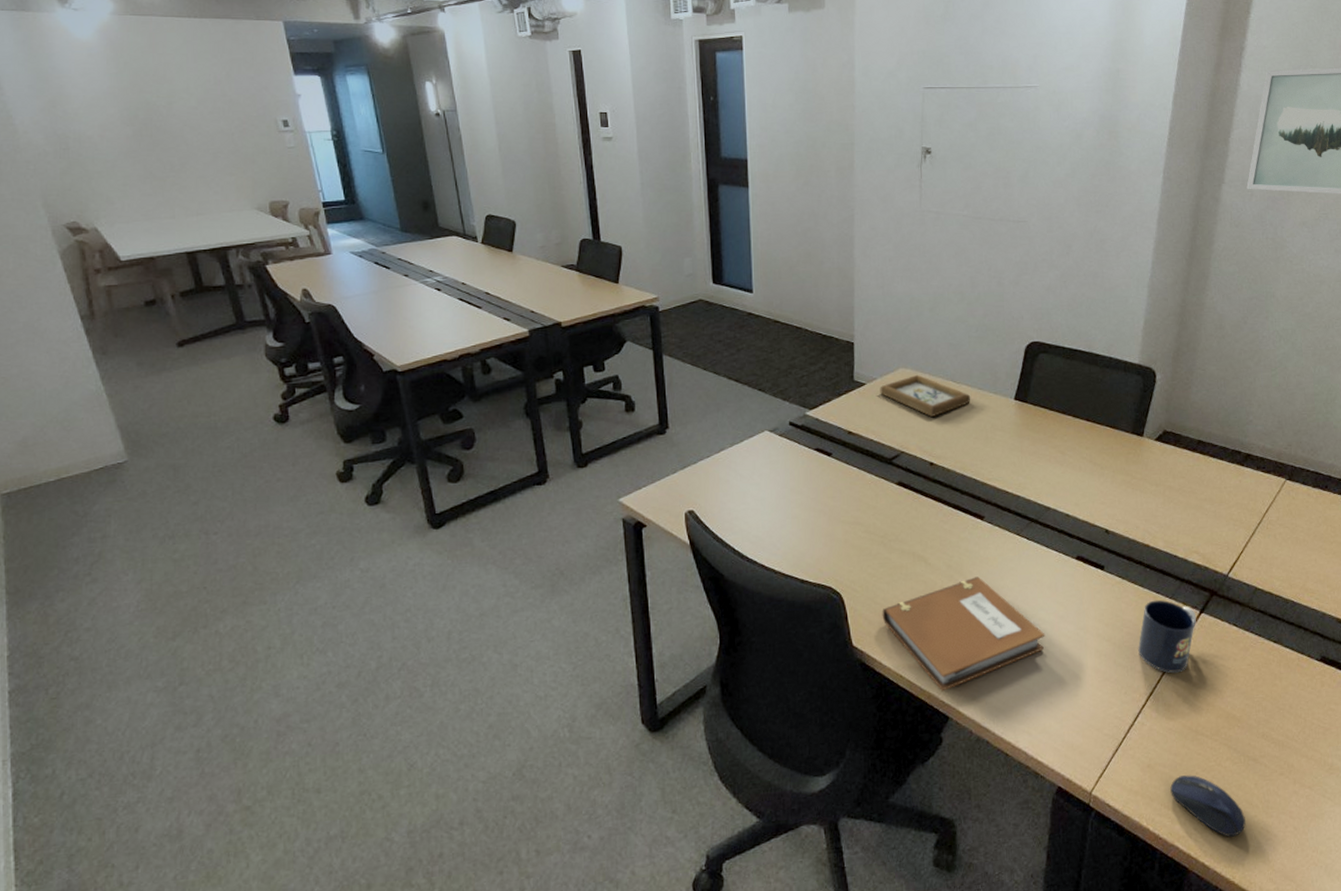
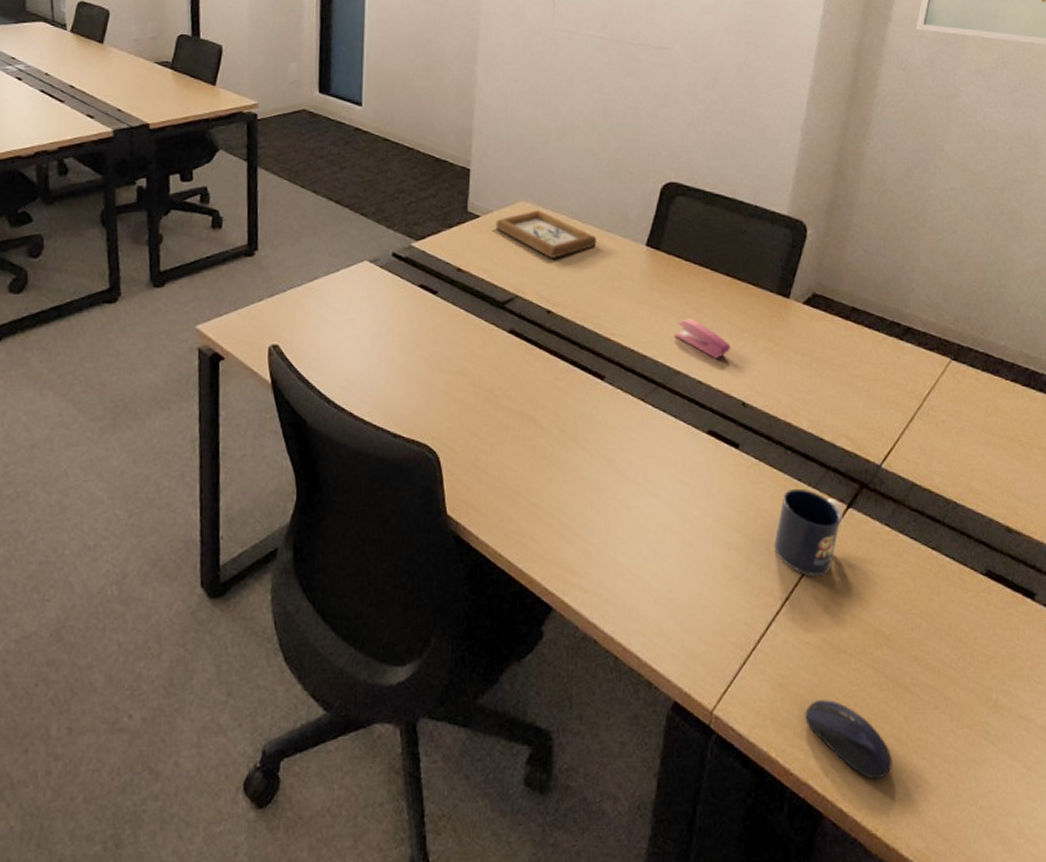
notebook: present [882,576,1045,692] -> none [482,445,668,577]
stapler: none [1043,460,1093,494] -> present [674,318,731,358]

